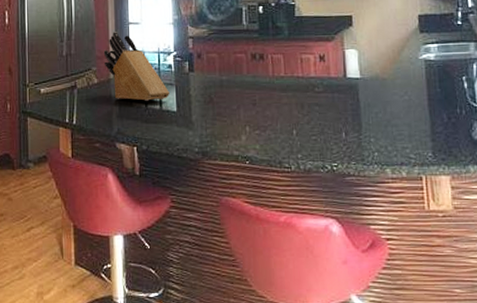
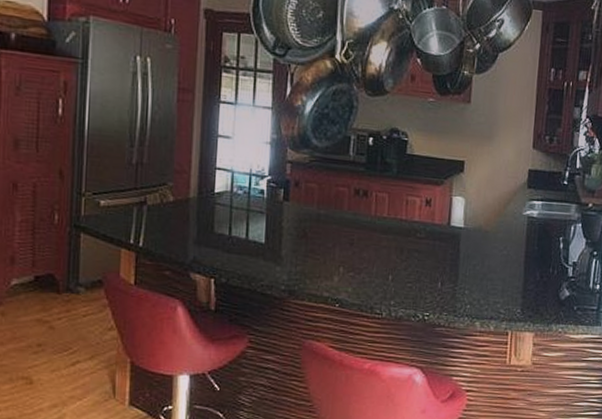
knife block: present [103,32,169,101] -> none [183,143,259,230]

